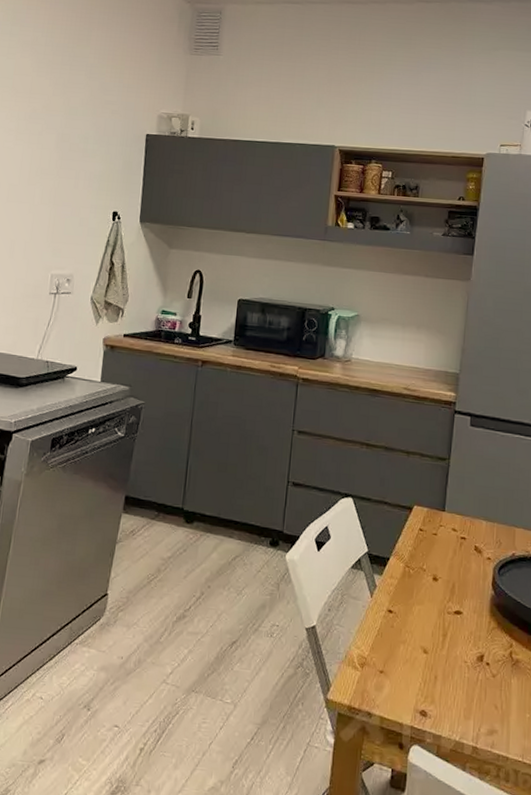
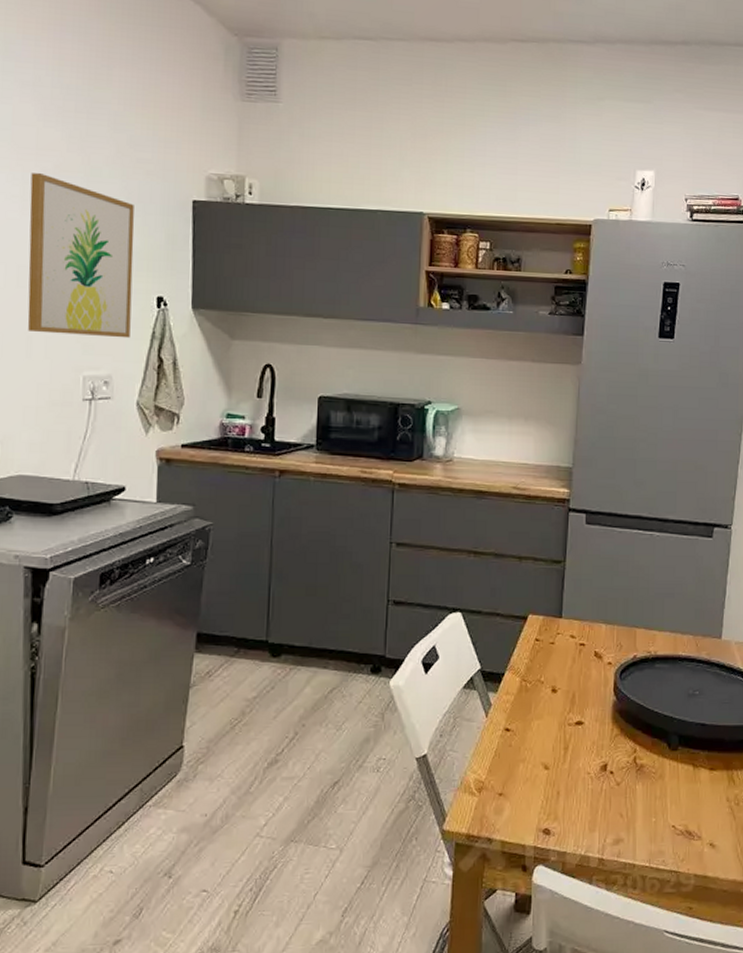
wall art: none [13,112,101,245] -> present [27,173,134,339]

